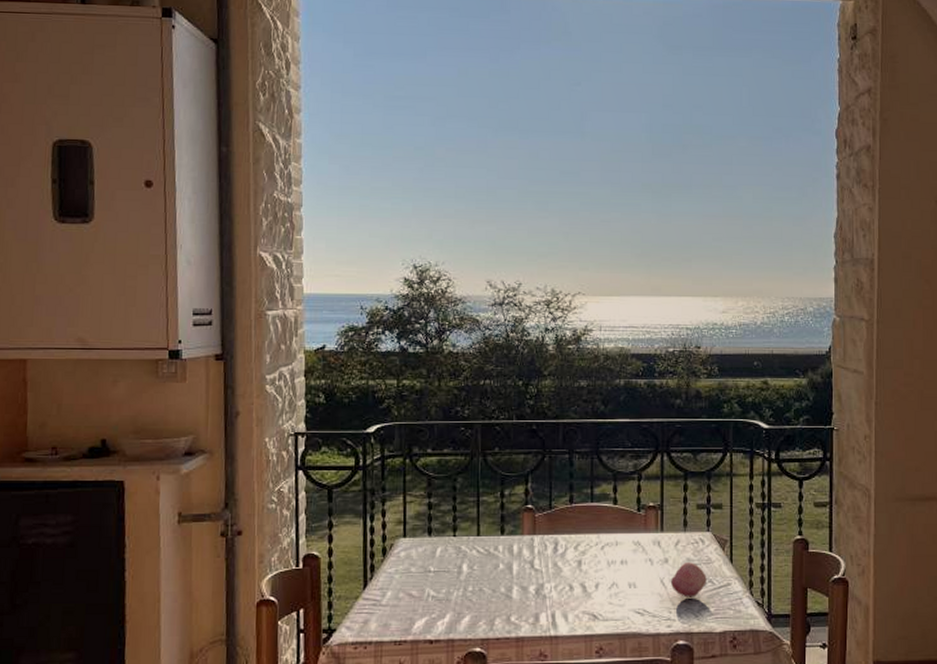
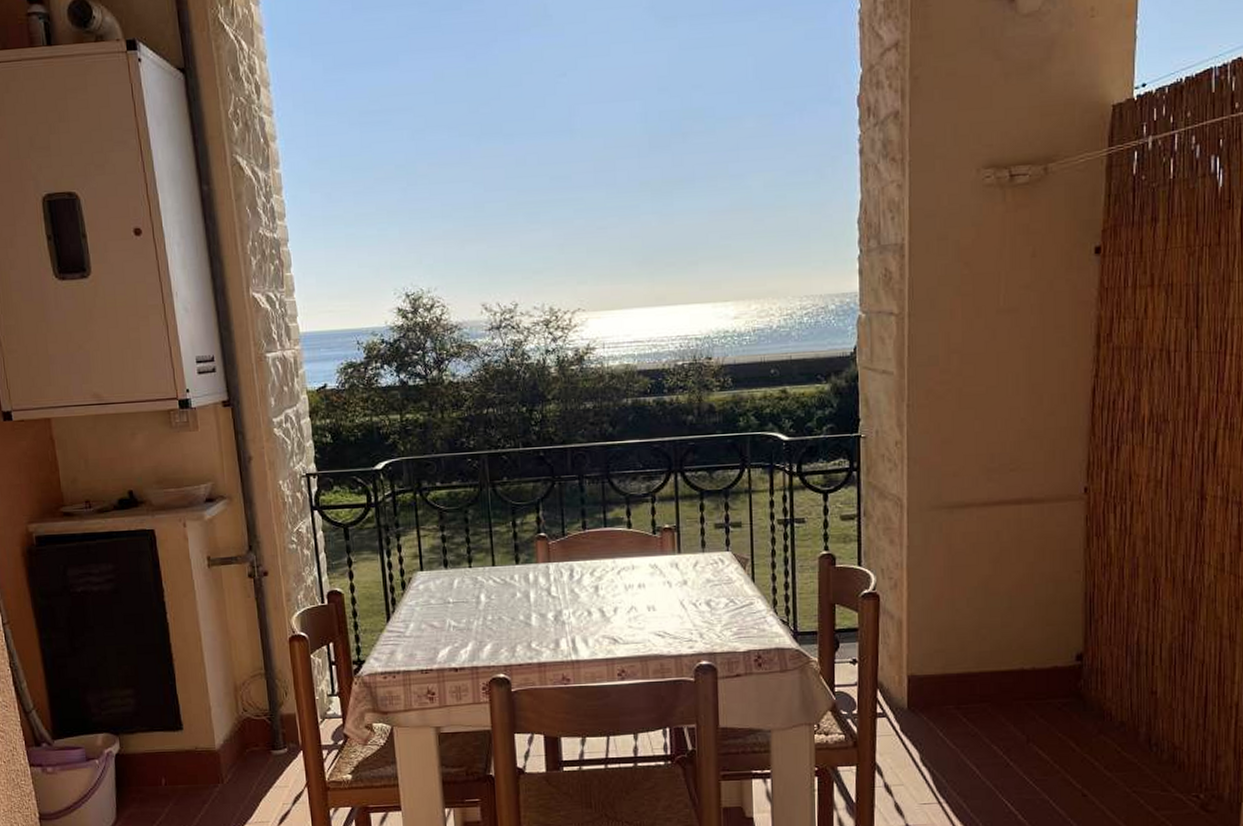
fruit: present [670,563,707,597] -> none [690,583,728,618]

